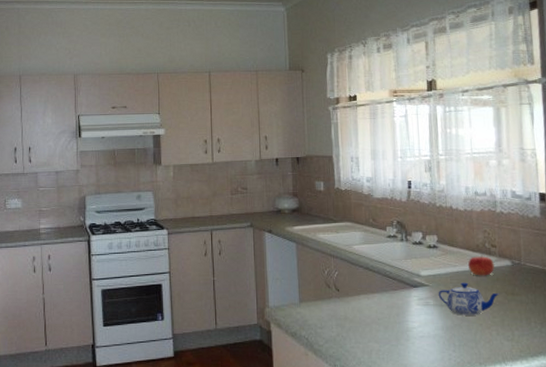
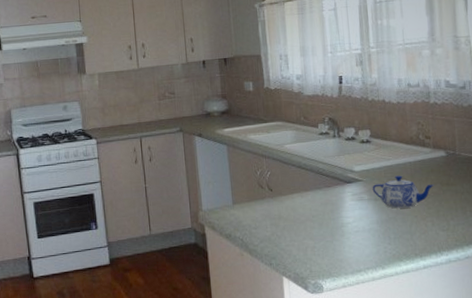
fruit: present [467,255,494,276] -> none [401,147,429,168]

